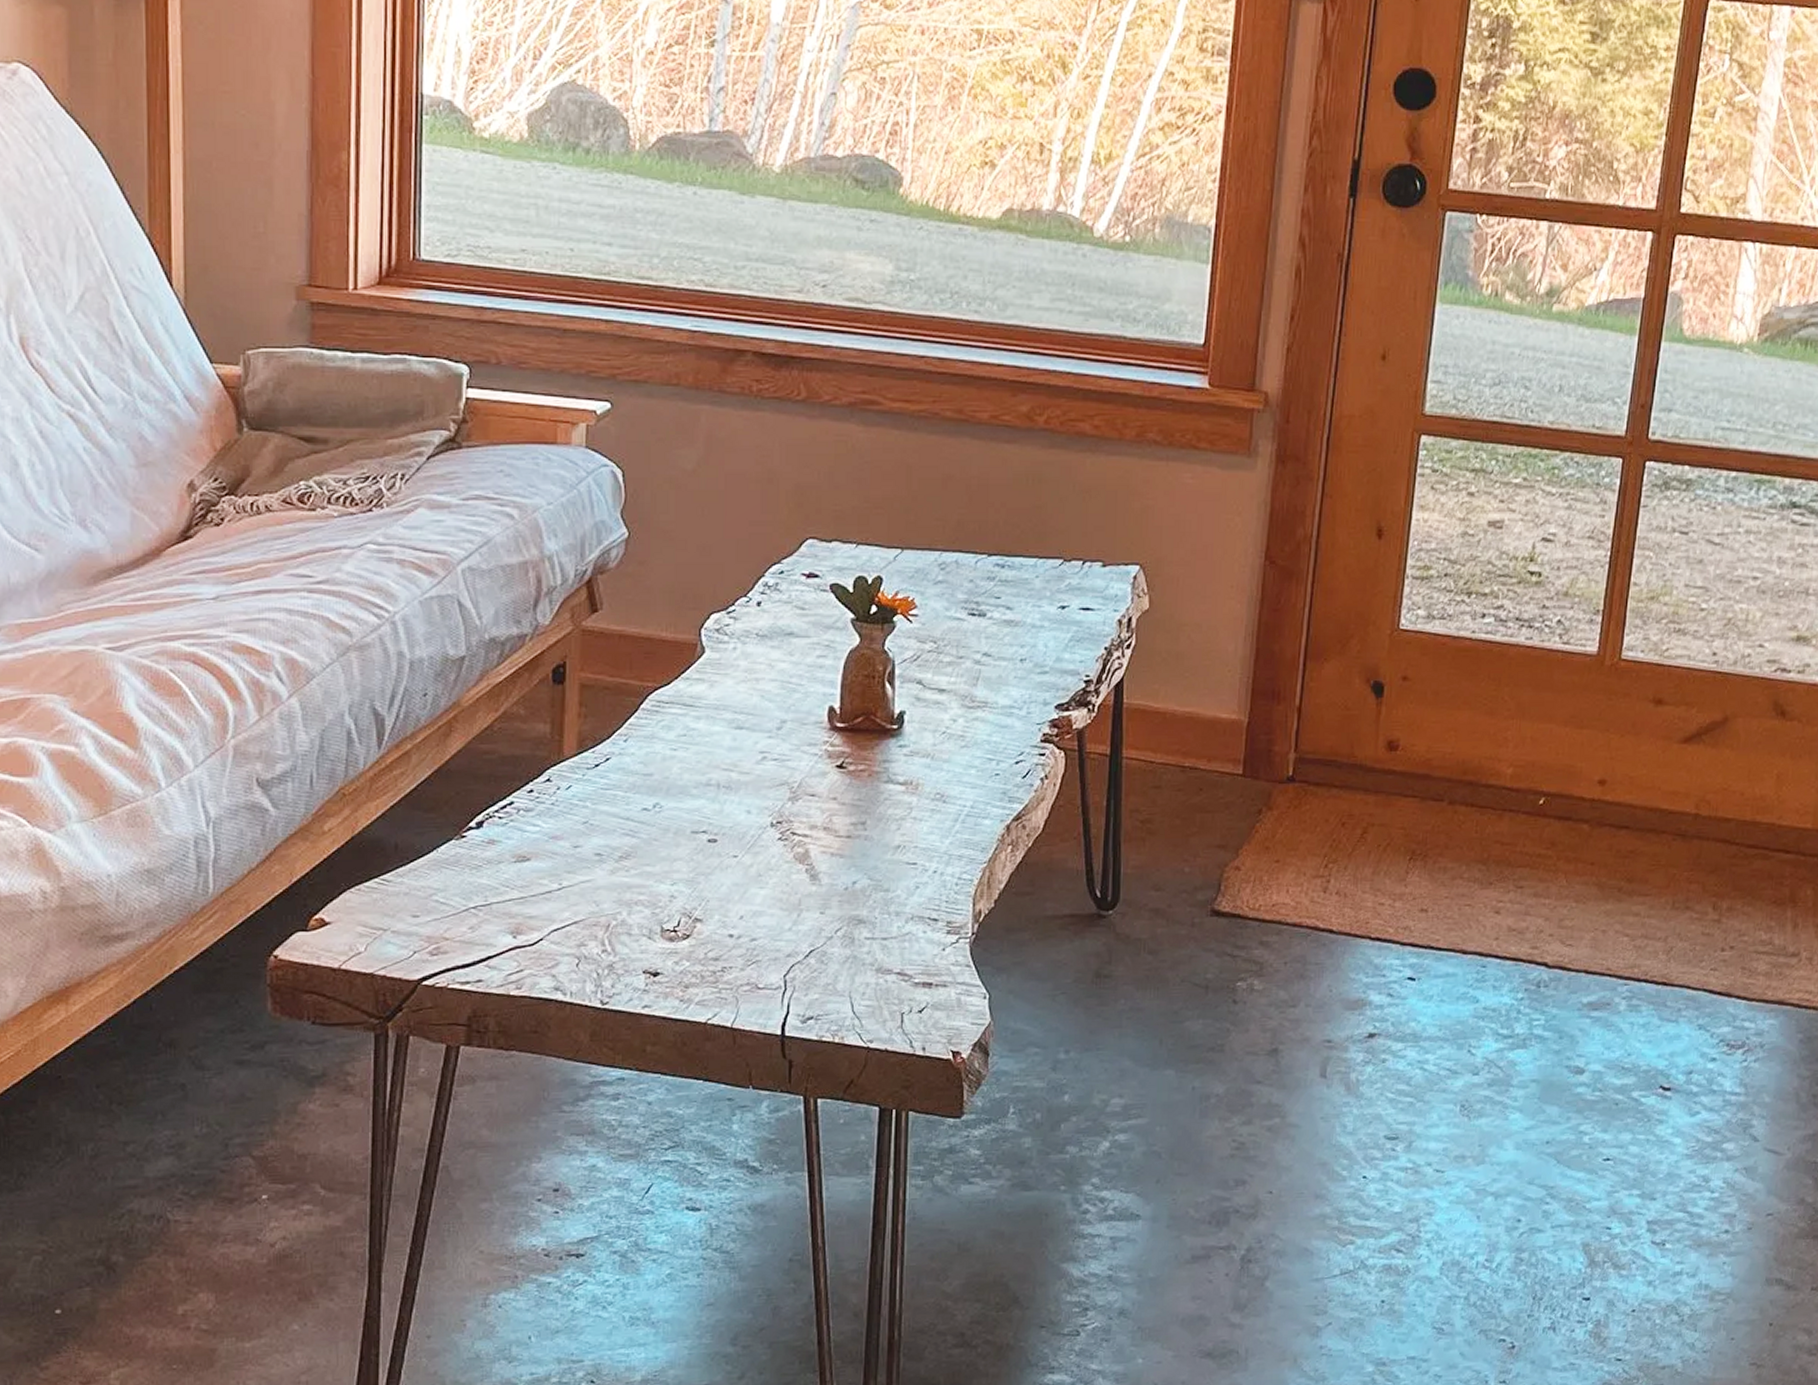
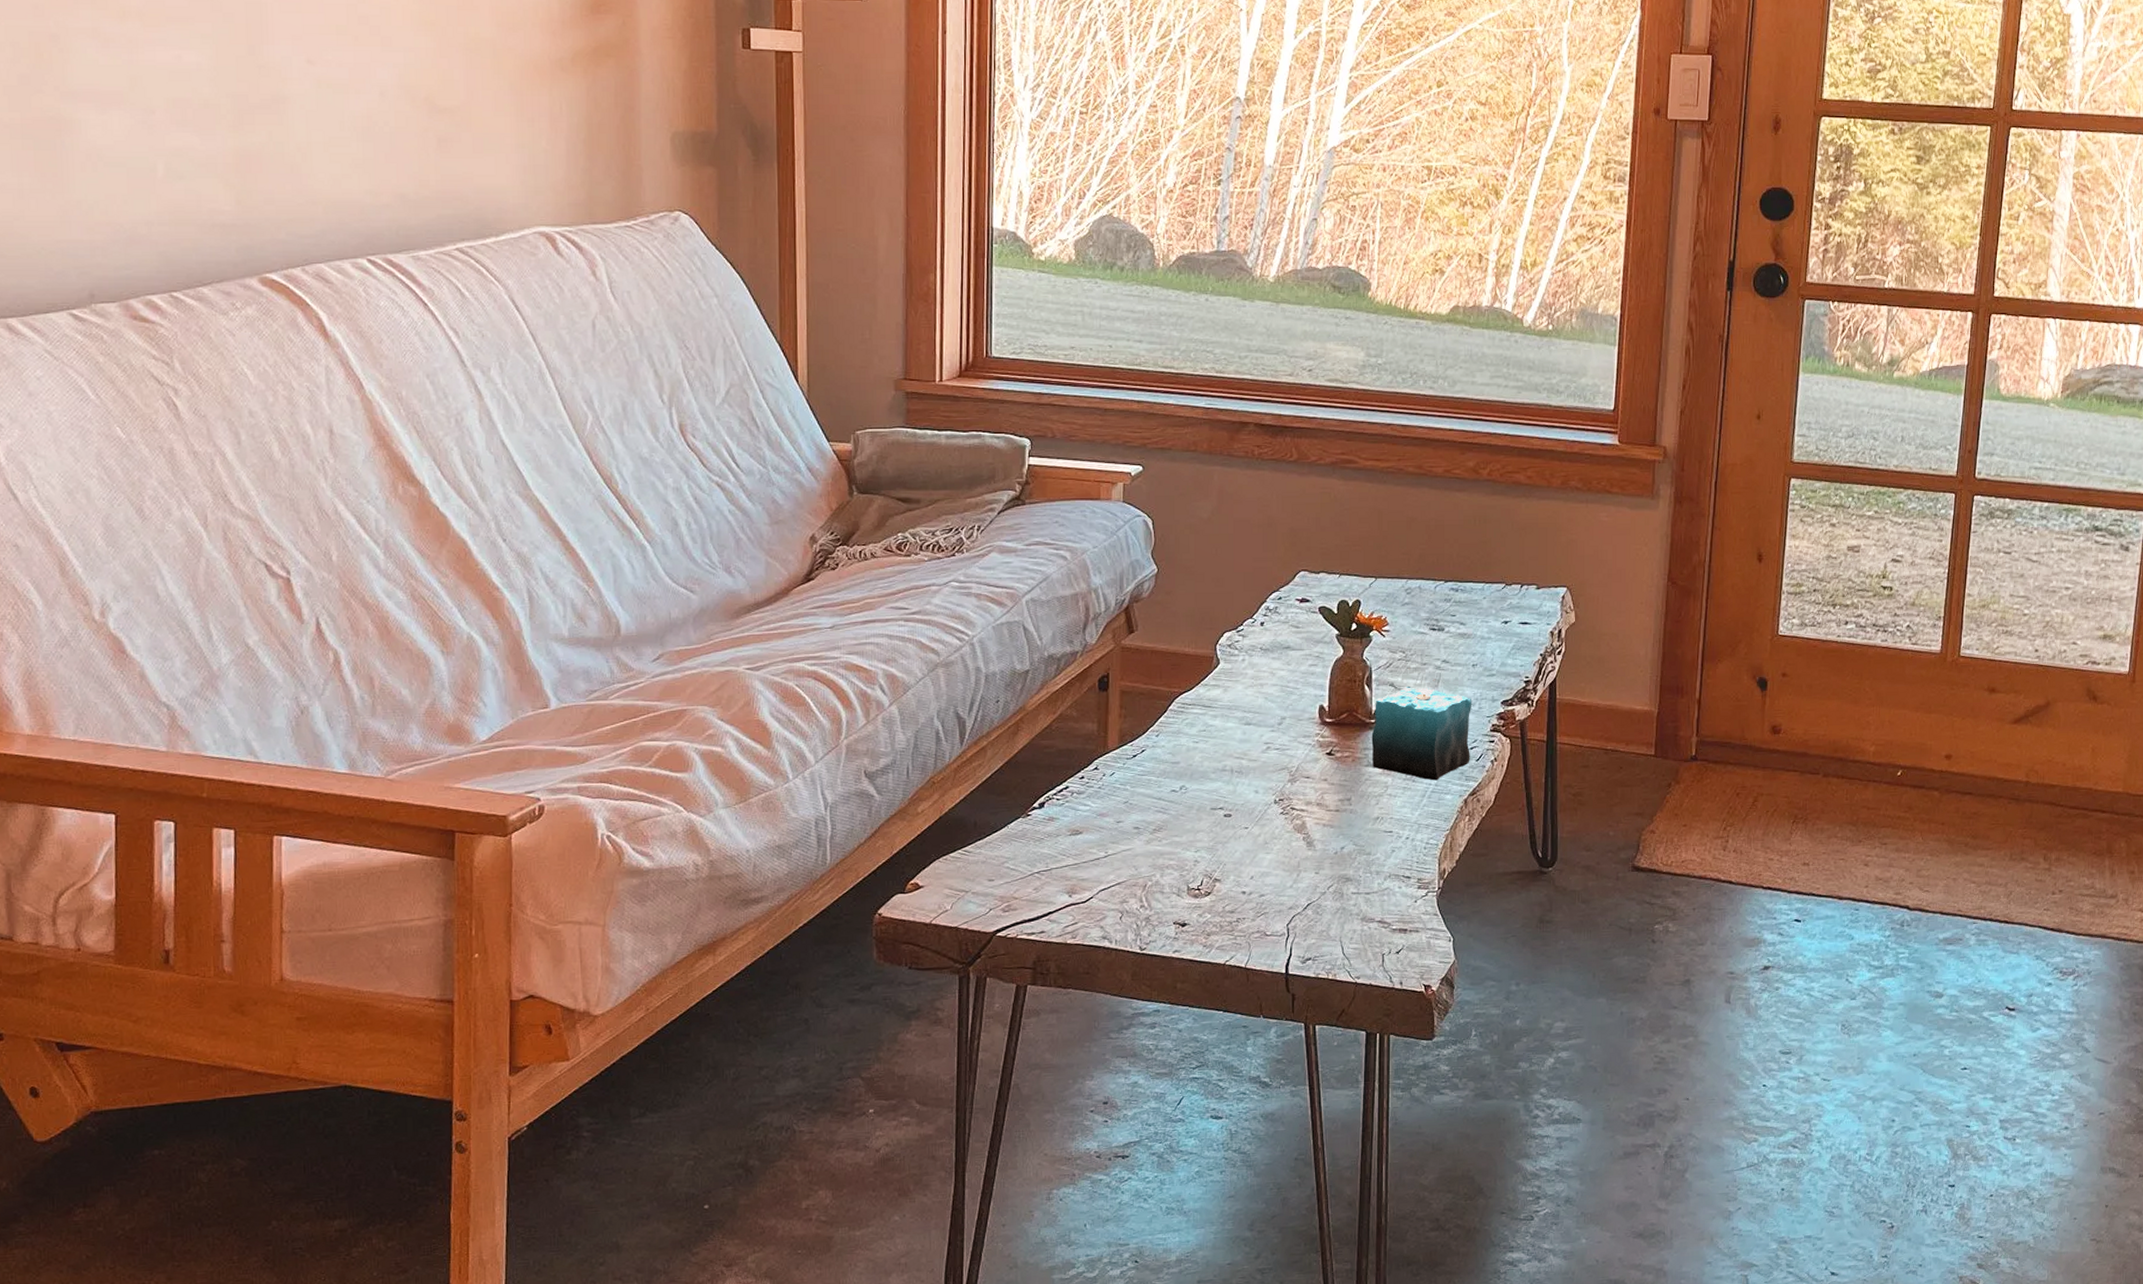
candle: none [893,662,1019,802] -> present [1371,668,1473,781]

